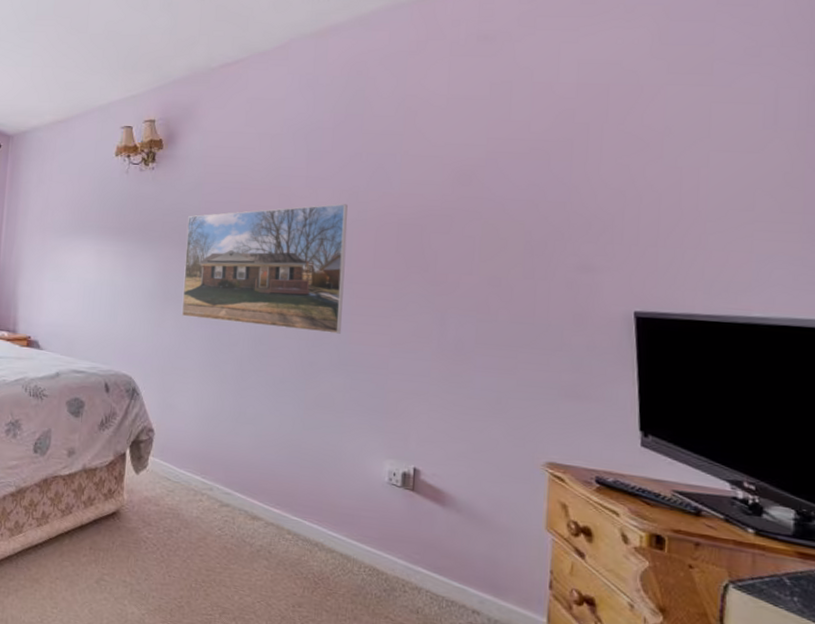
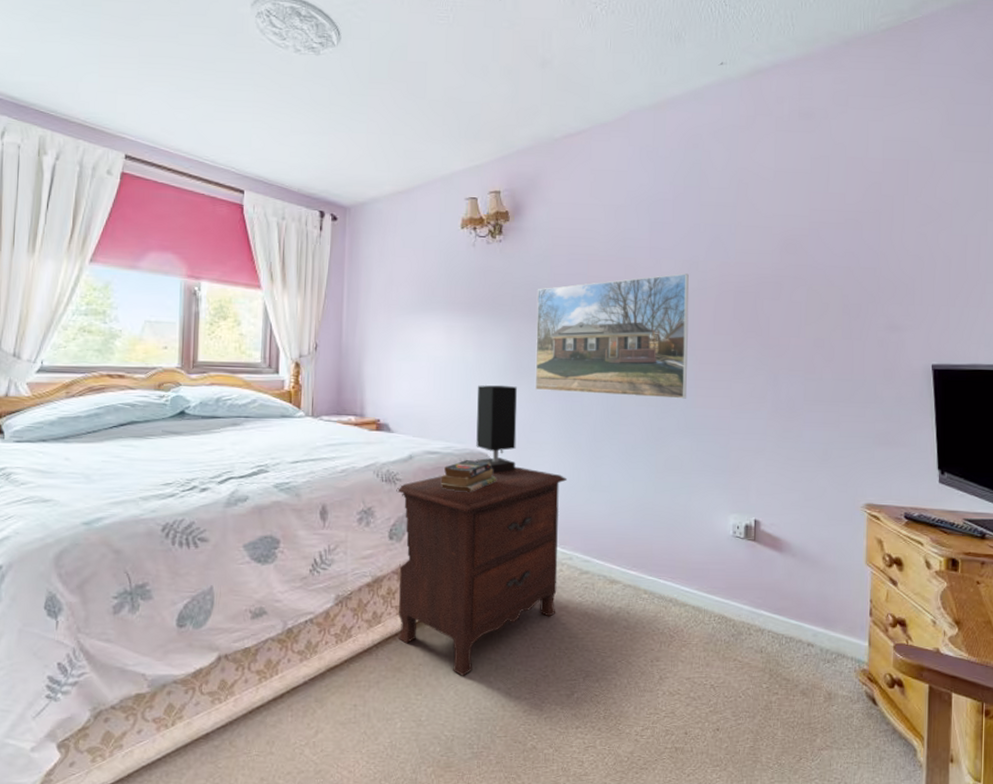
nightstand: none [37,391,211,596] -> present [396,466,568,676]
books: none [84,380,139,413] -> present [440,459,496,492]
table lamp: none [119,308,164,397] -> present [475,385,517,474]

